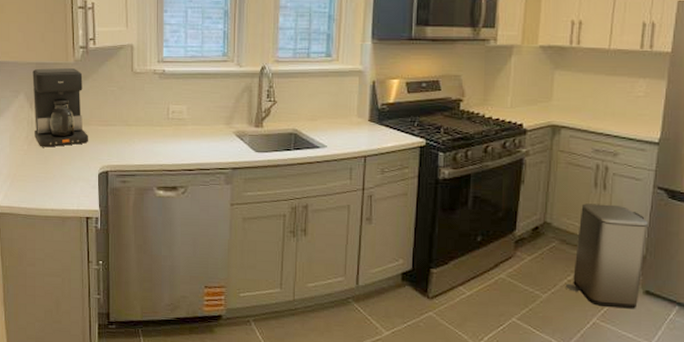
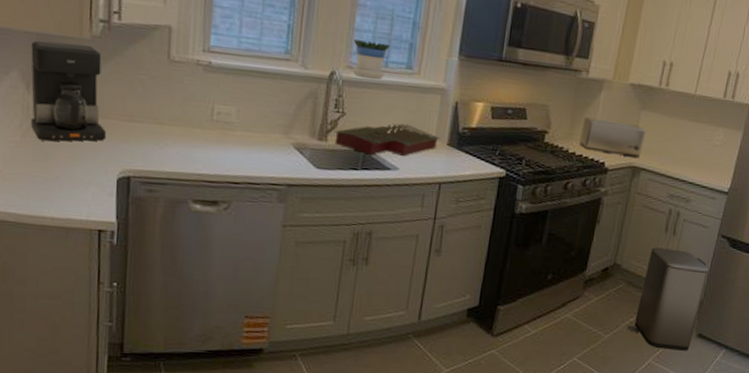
dish rack: none [268,105,362,136] -> present [334,123,440,156]
flowerpot: none [279,36,310,70] -> present [352,38,390,80]
toaster: none [494,82,563,117] -> present [578,117,647,159]

